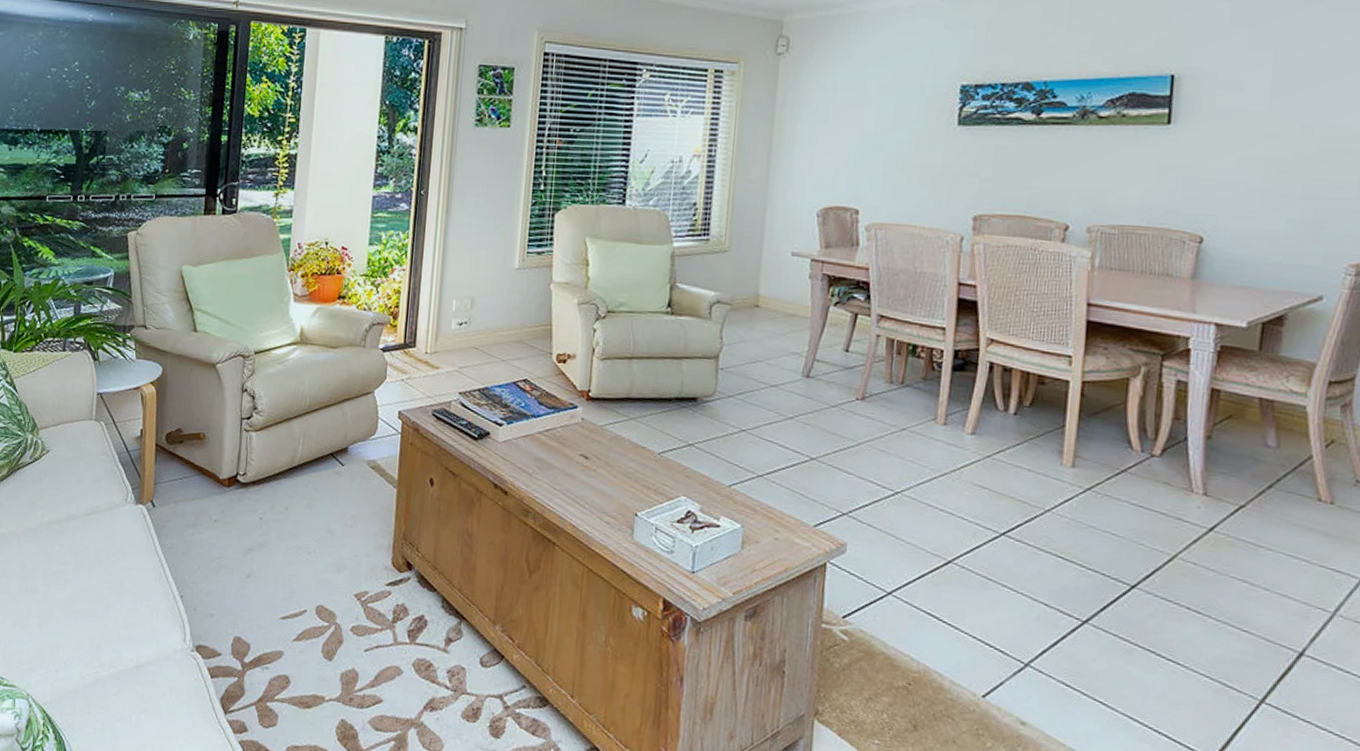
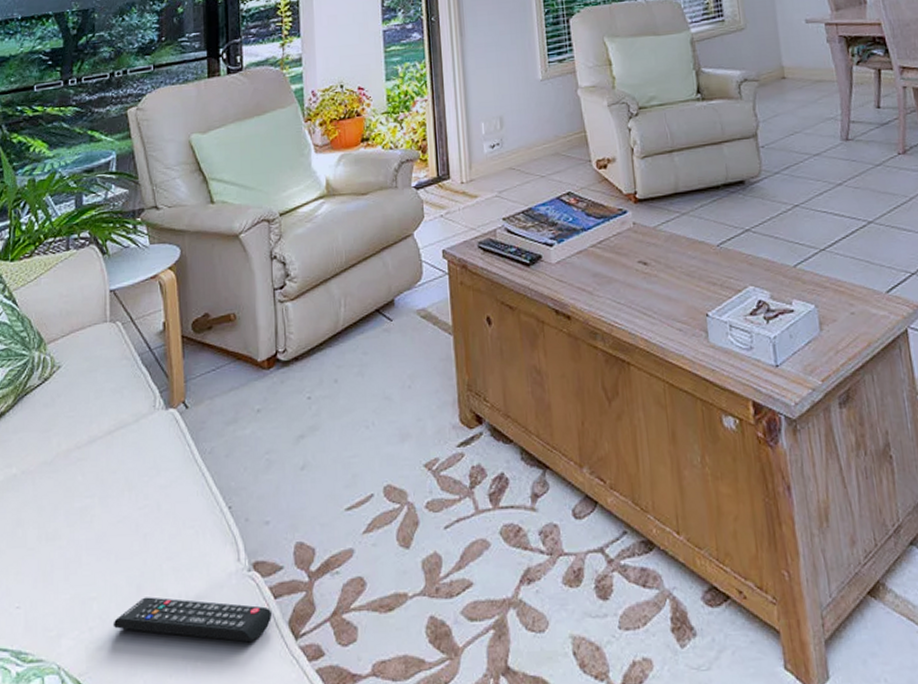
remote control: none [74,654,208,708] -> present [113,597,273,642]

